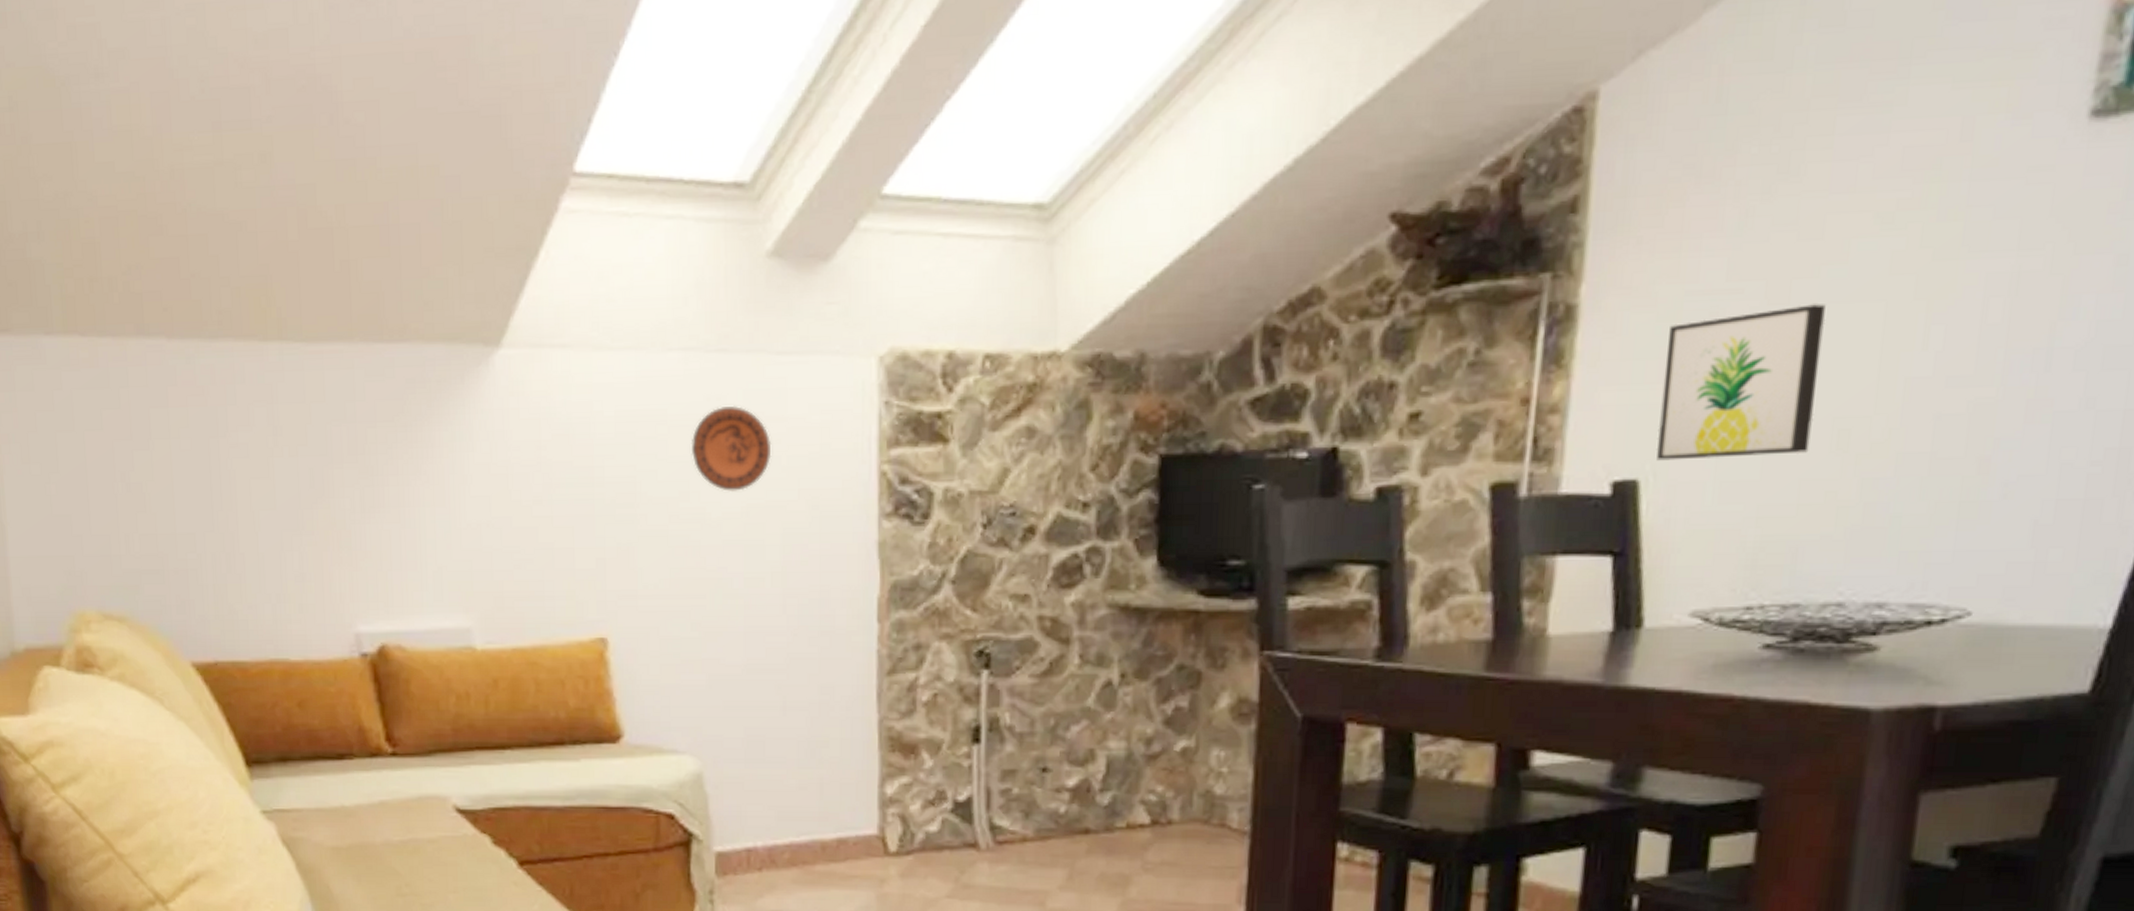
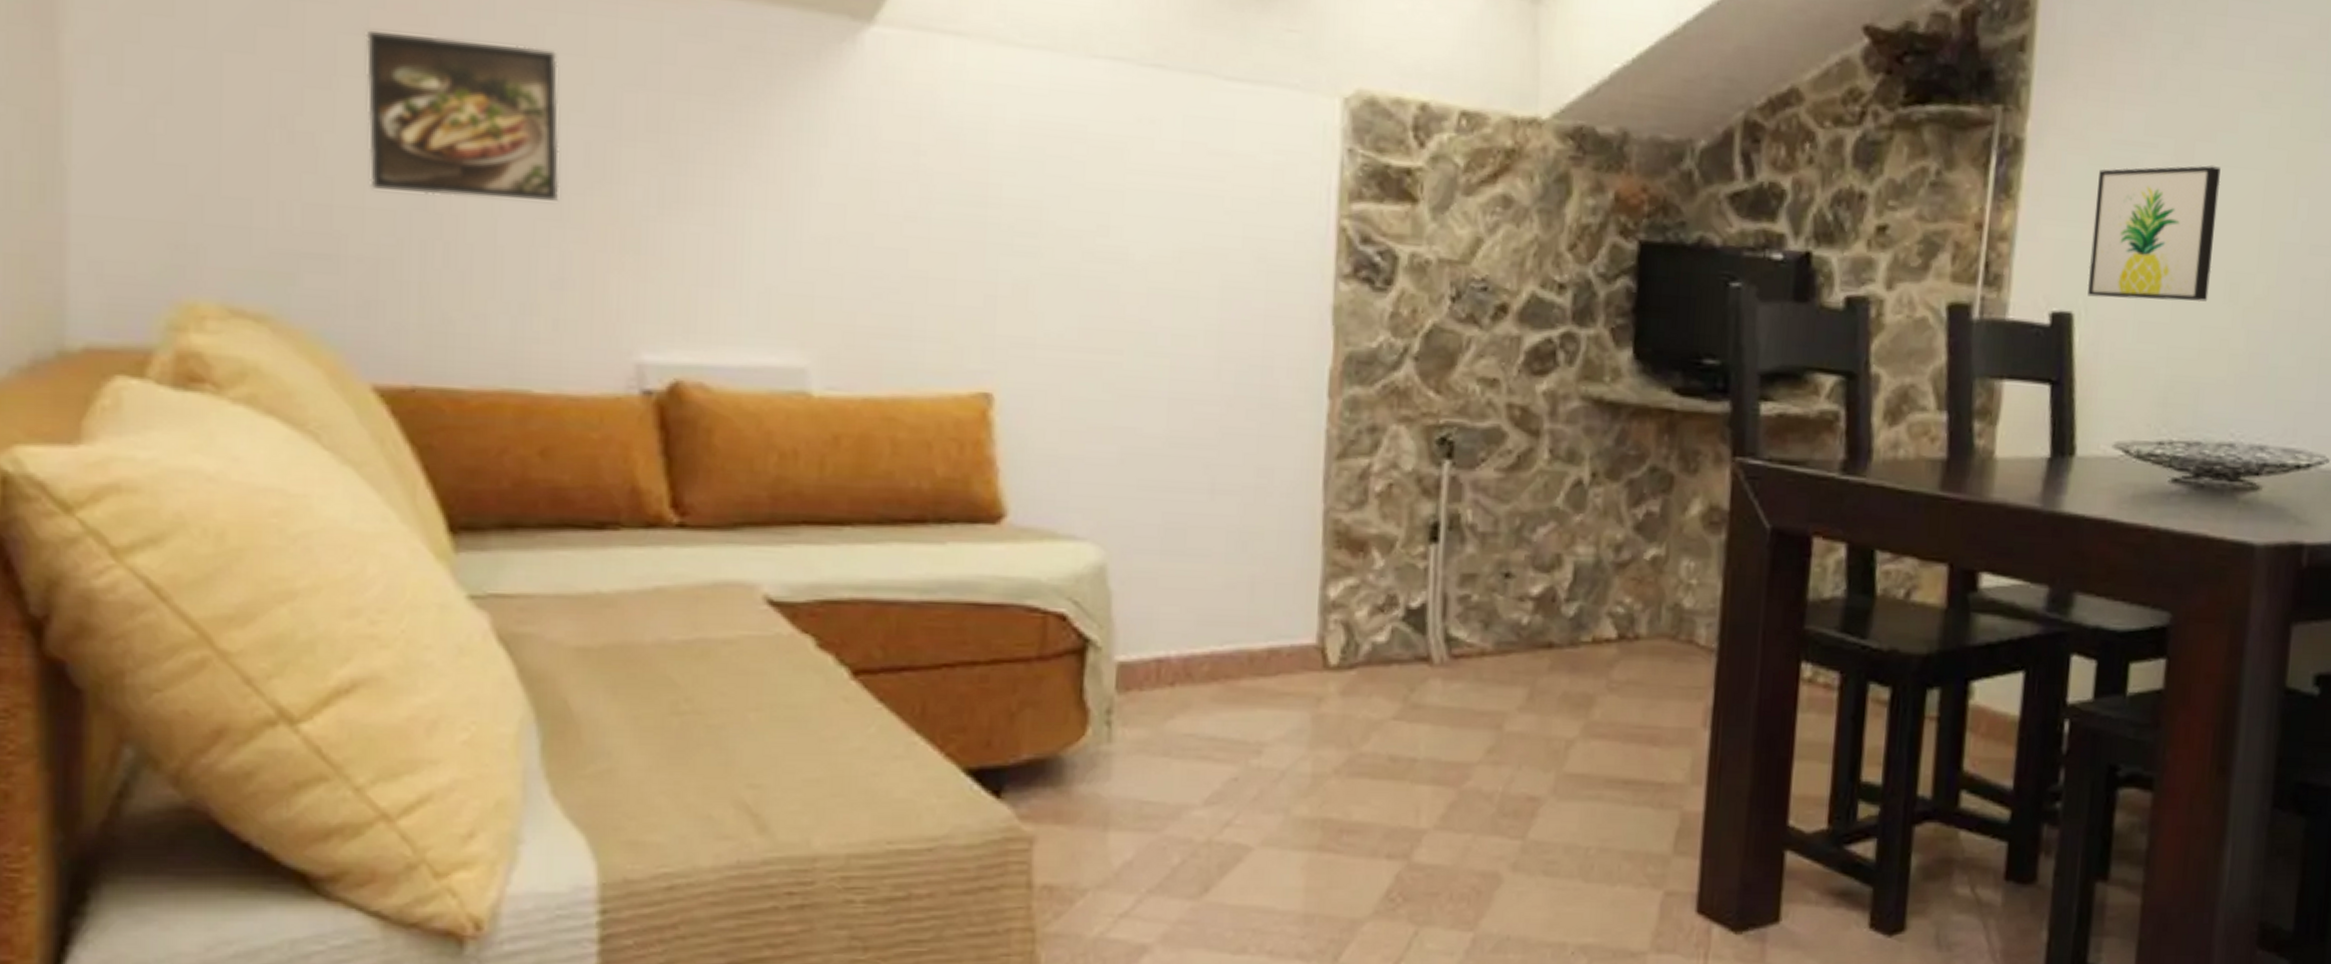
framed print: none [166,401,296,519] -> present [365,30,560,201]
decorative plate: present [691,405,772,492] -> none [1114,131,1214,232]

